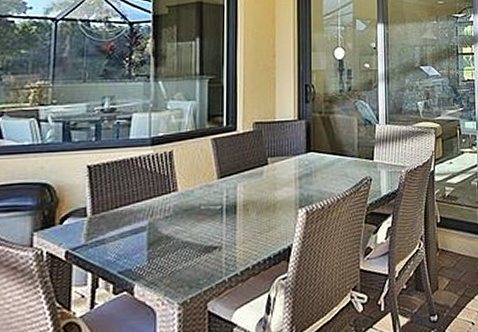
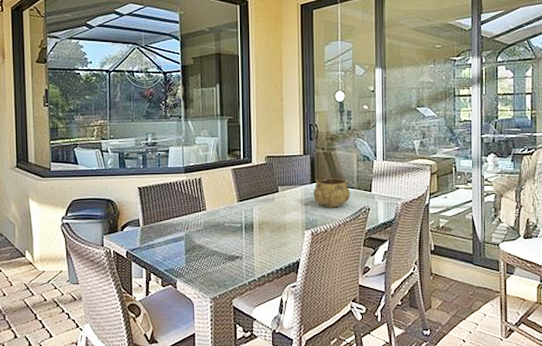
decorative bowl: none [309,146,350,181] -> present [314,178,350,208]

